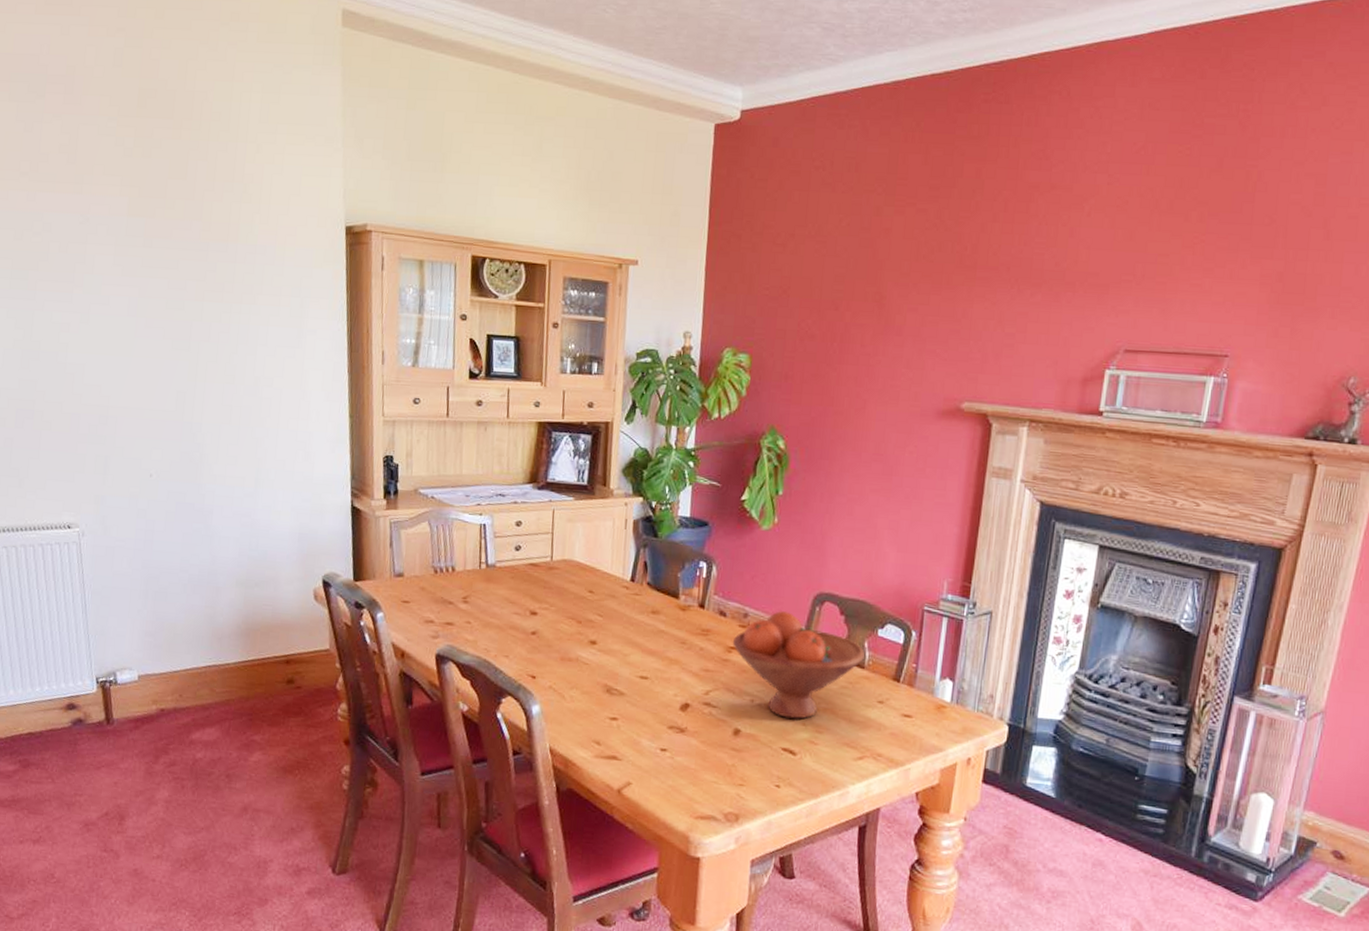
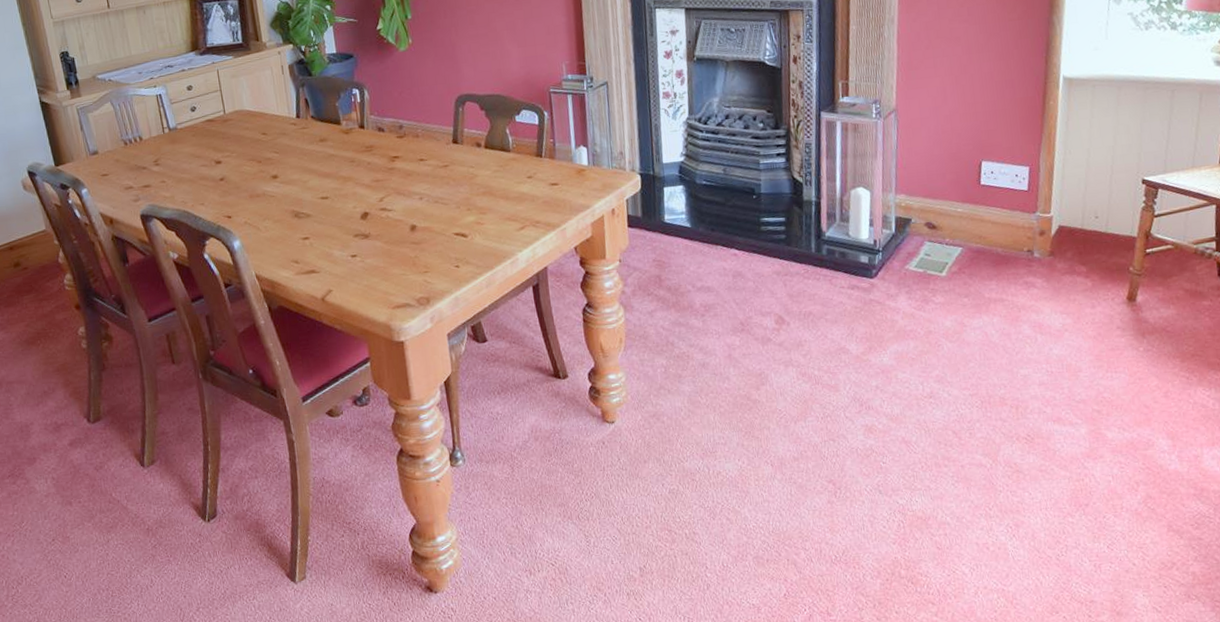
fruit bowl: present [732,610,866,720] -> none [394,116,509,207]

